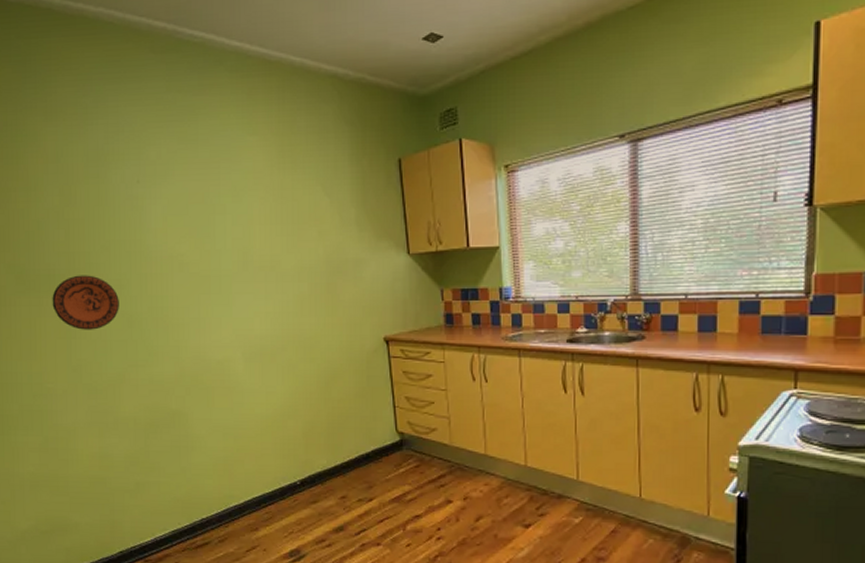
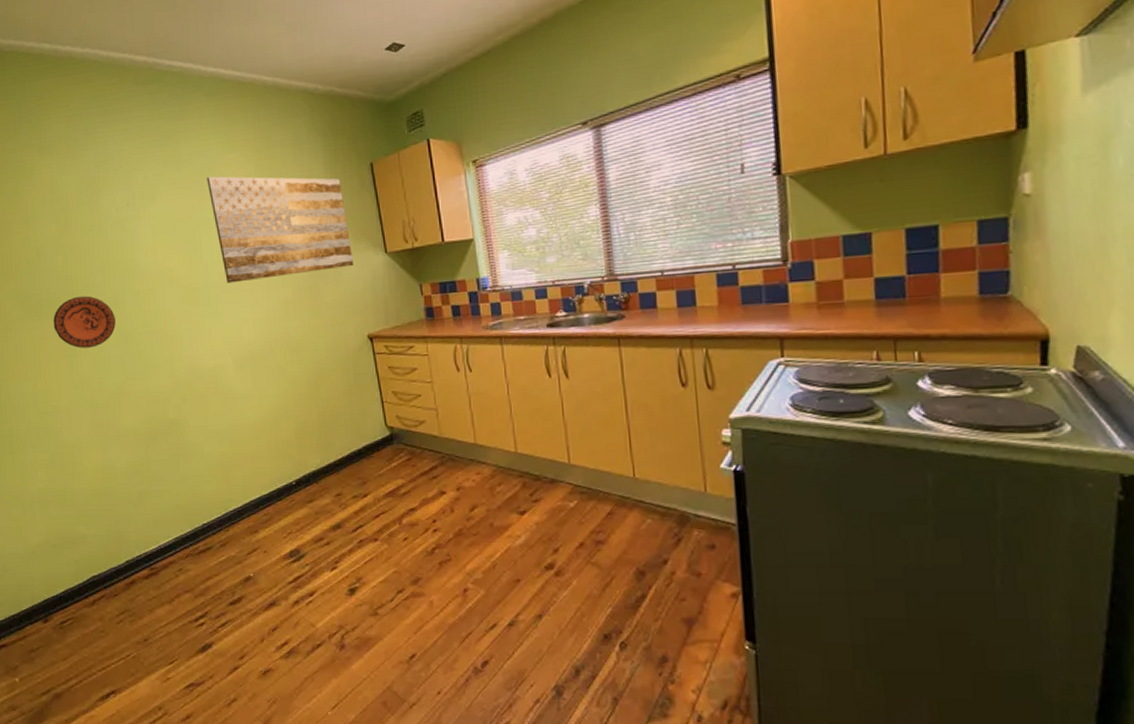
wall art: none [224,159,374,273] -> present [206,176,353,283]

